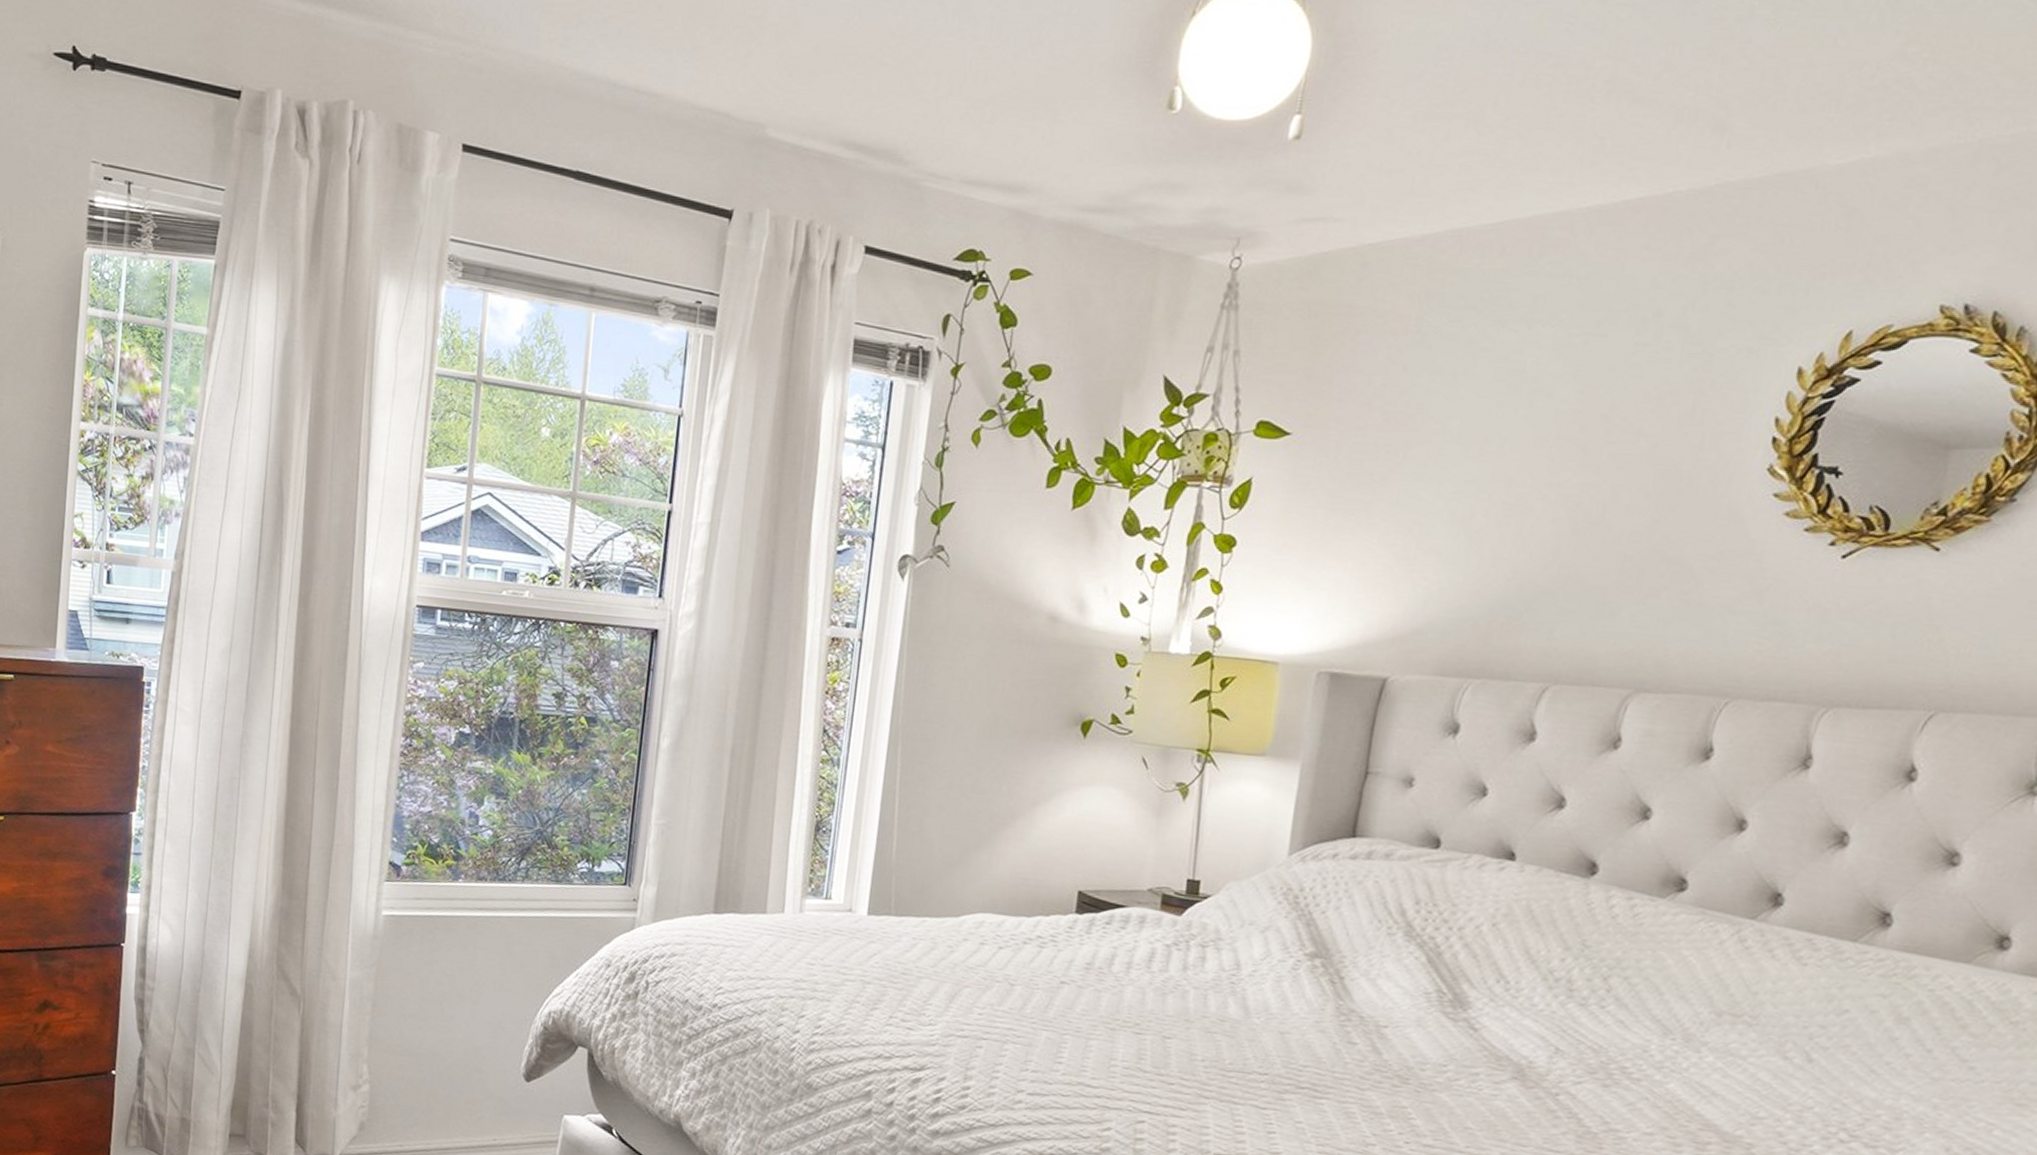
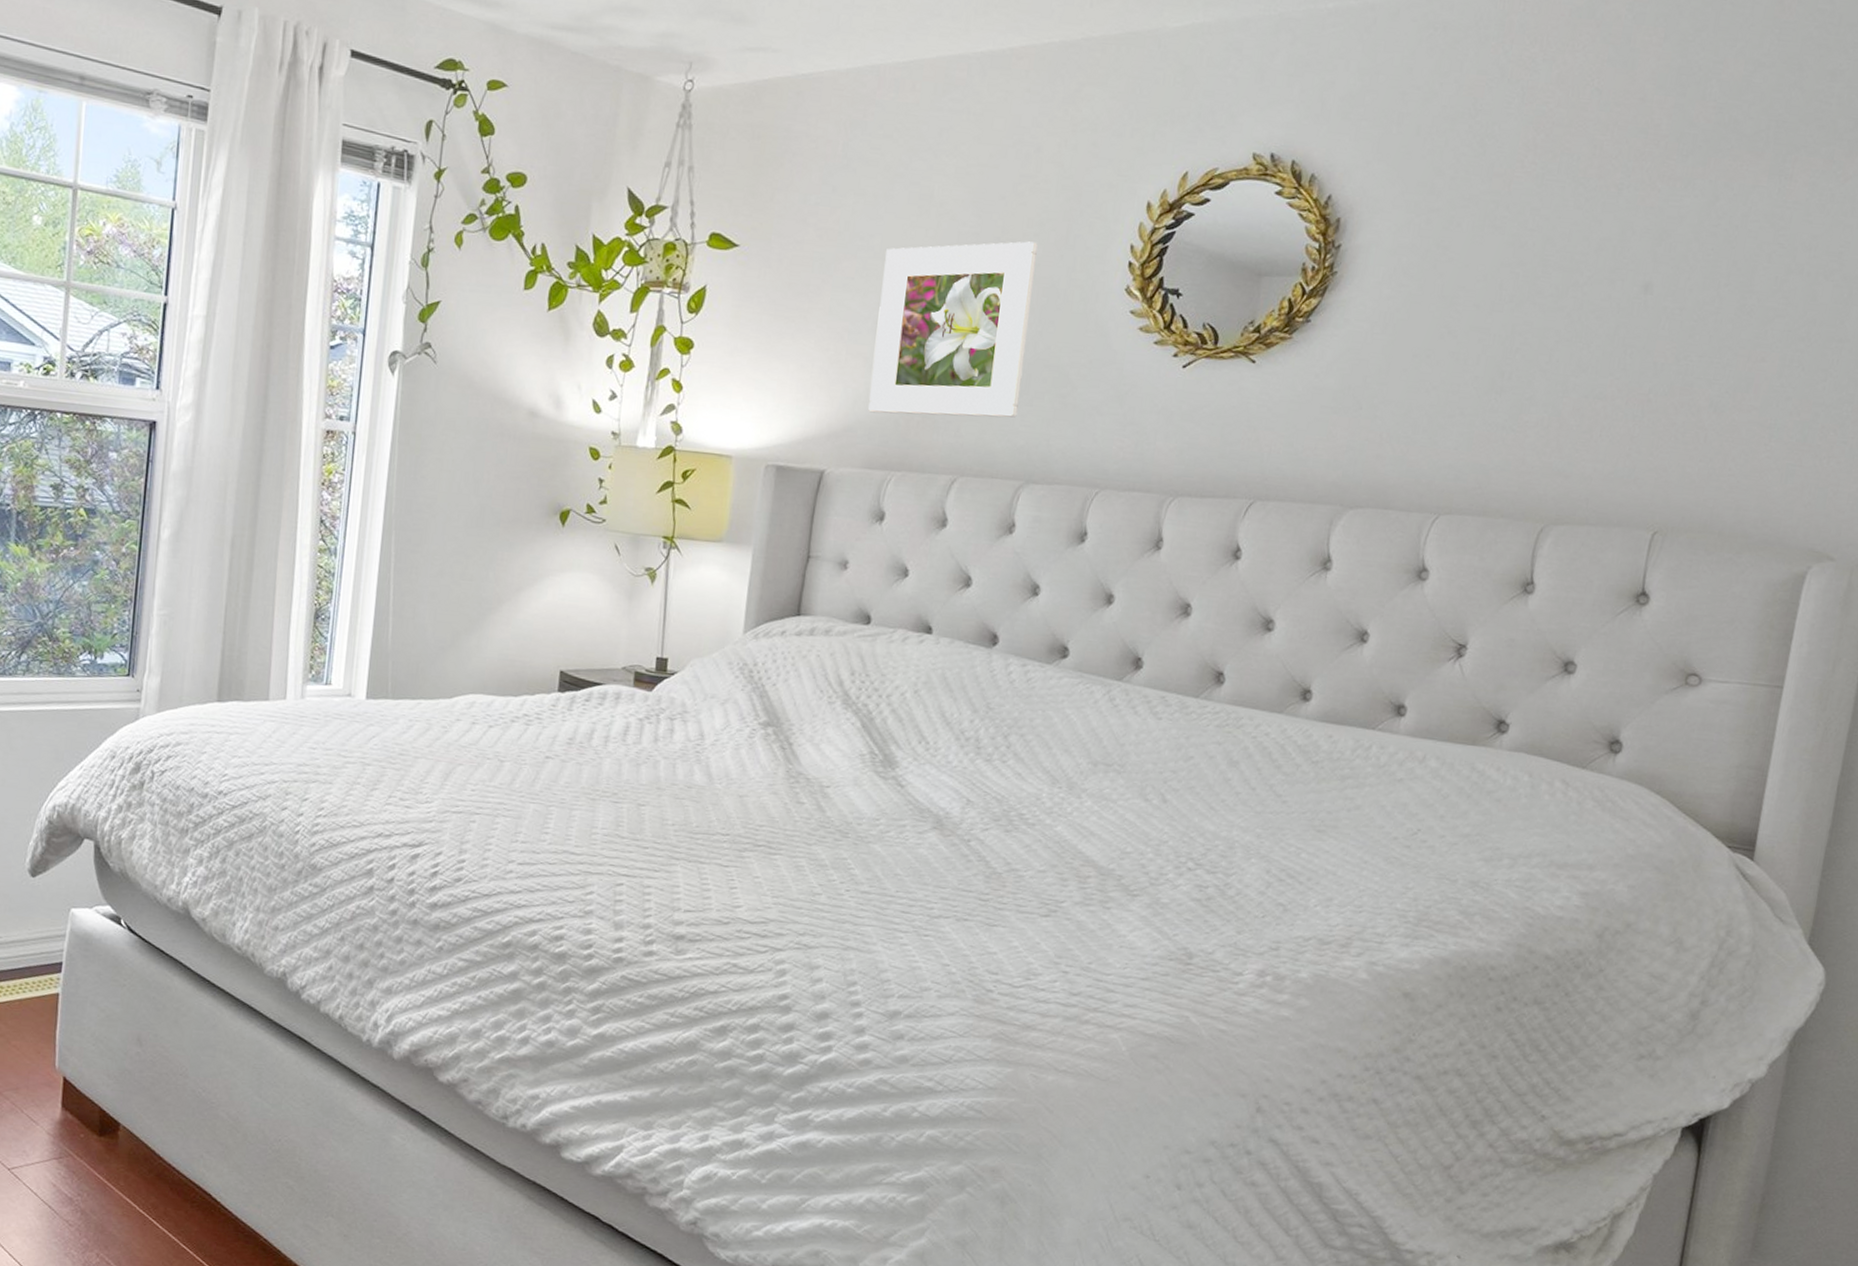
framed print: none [1441,418,1656,618] -> present [868,241,1038,418]

